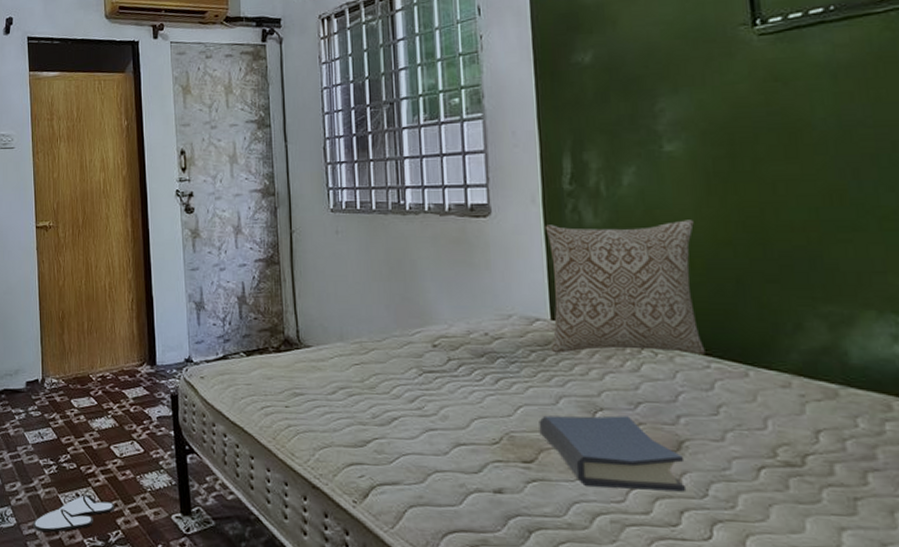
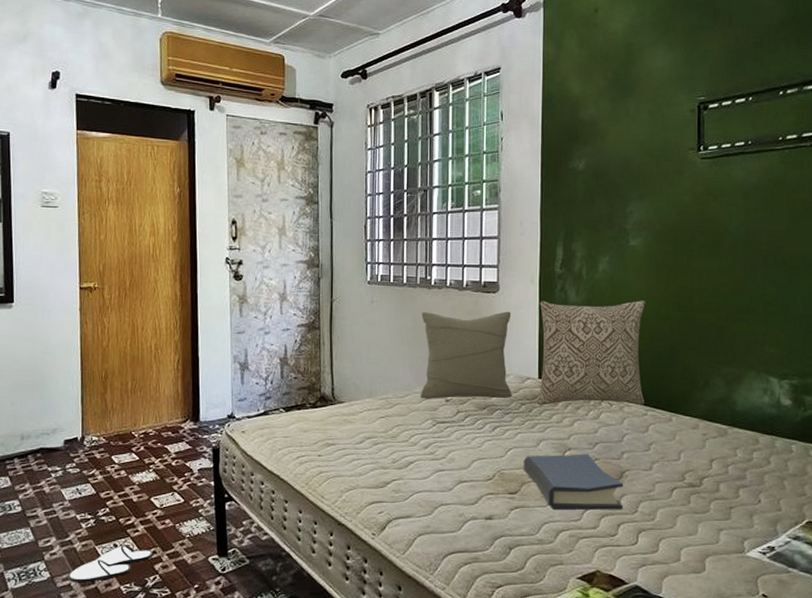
pillow: none [396,238,518,345] -> present [420,311,512,399]

